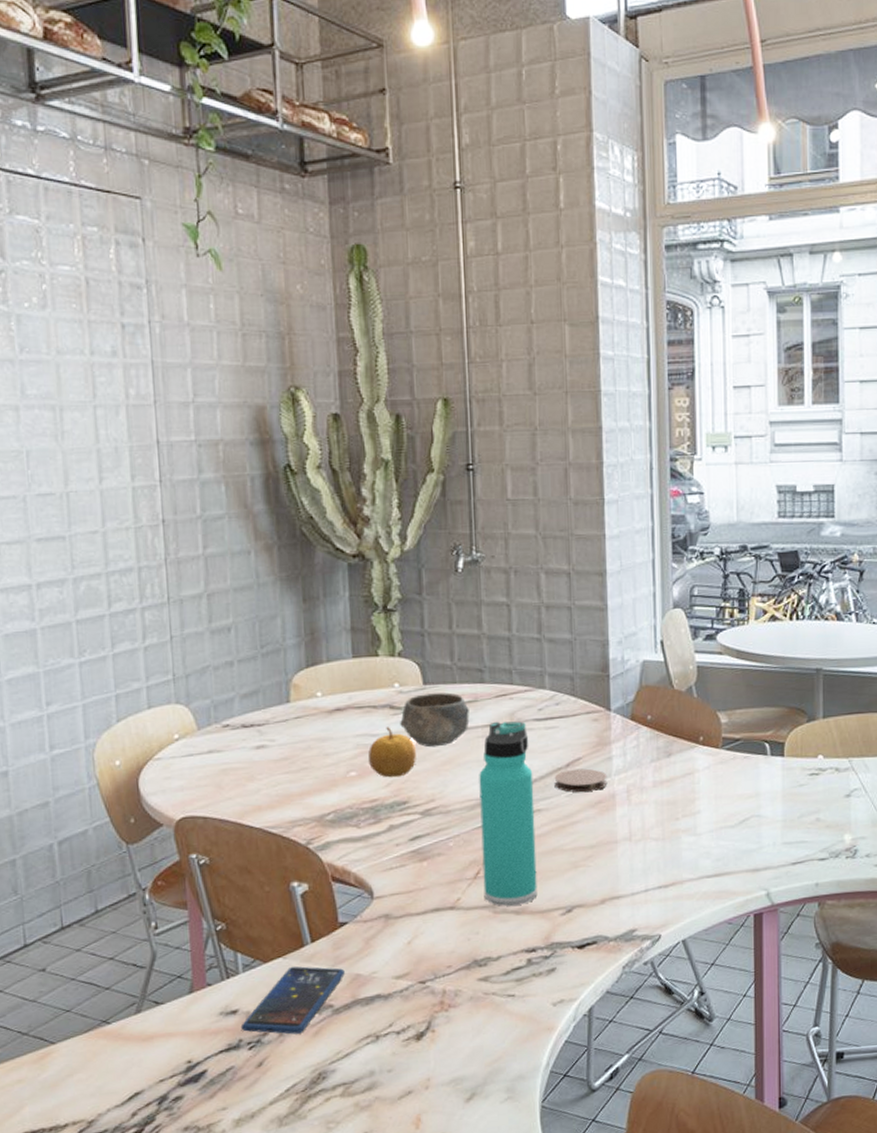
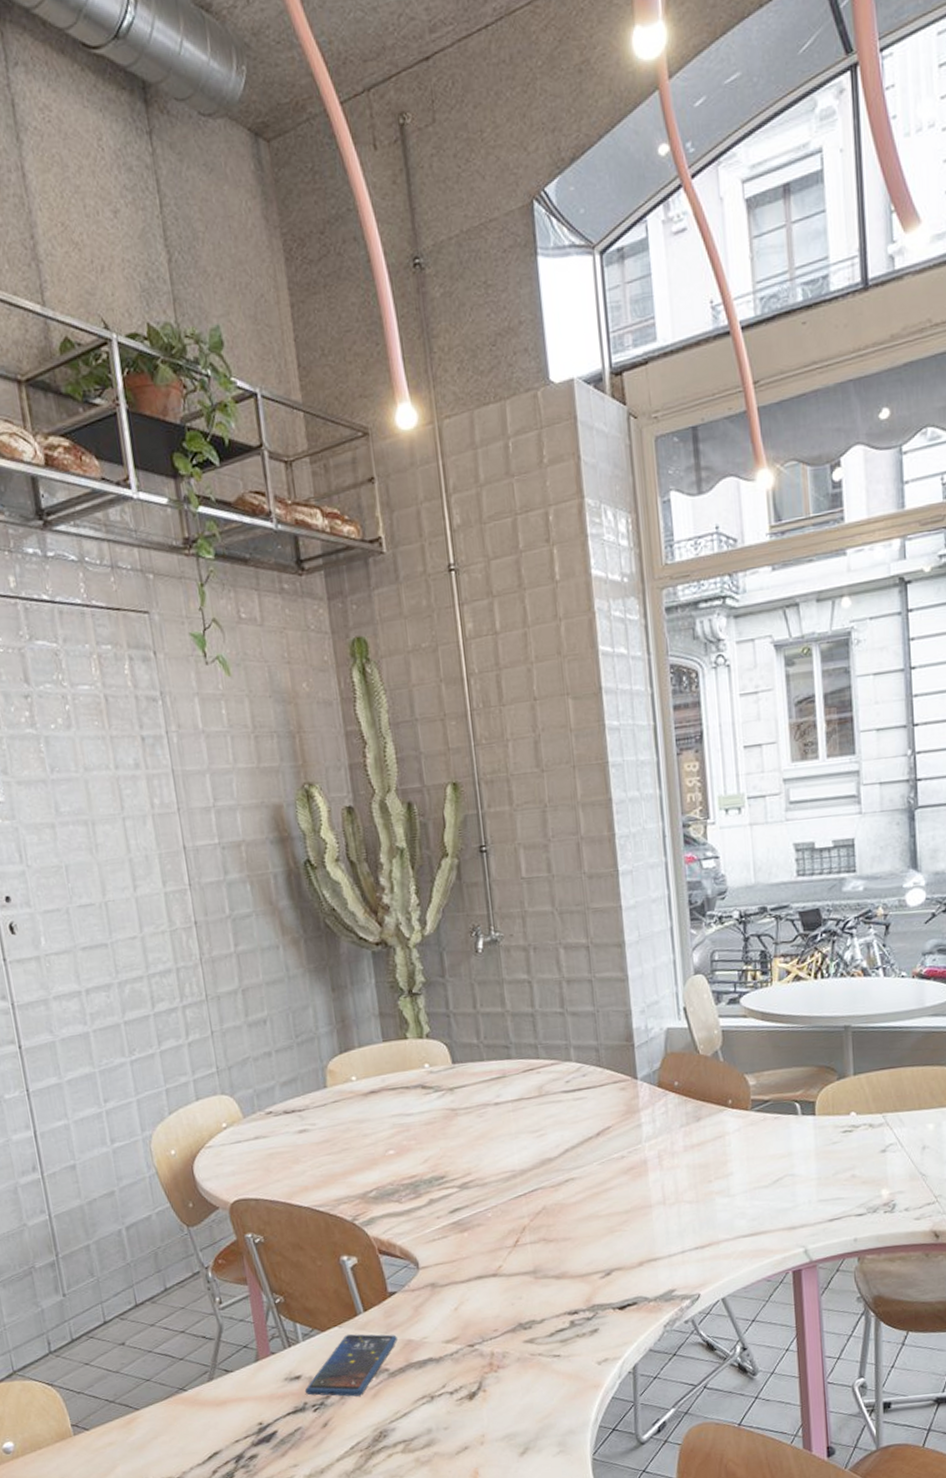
fruit: present [368,727,416,778] -> none [404,1106,451,1155]
bowl: present [400,692,470,748] -> none [432,1070,499,1124]
thermos bottle: present [479,721,538,906] -> none [512,1094,576,1272]
coaster: present [554,768,608,793] -> none [585,1136,639,1161]

